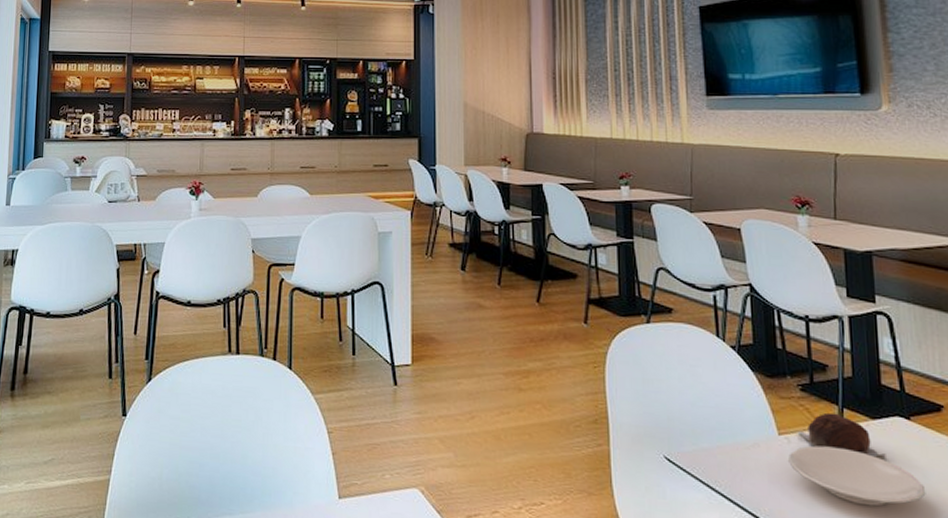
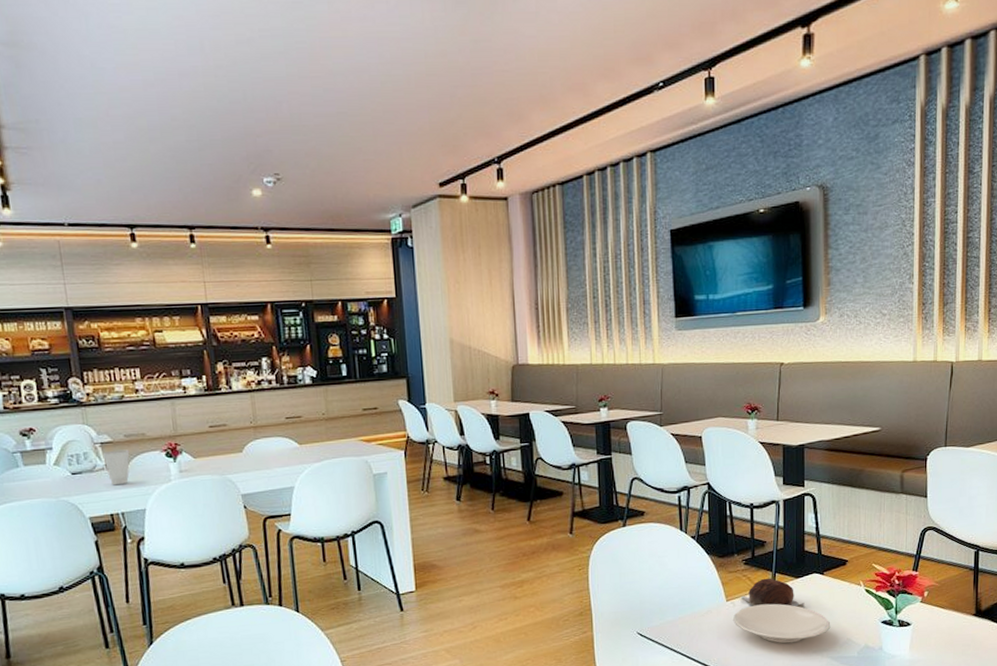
cup: none [136,183,160,217] -> present [102,449,130,486]

